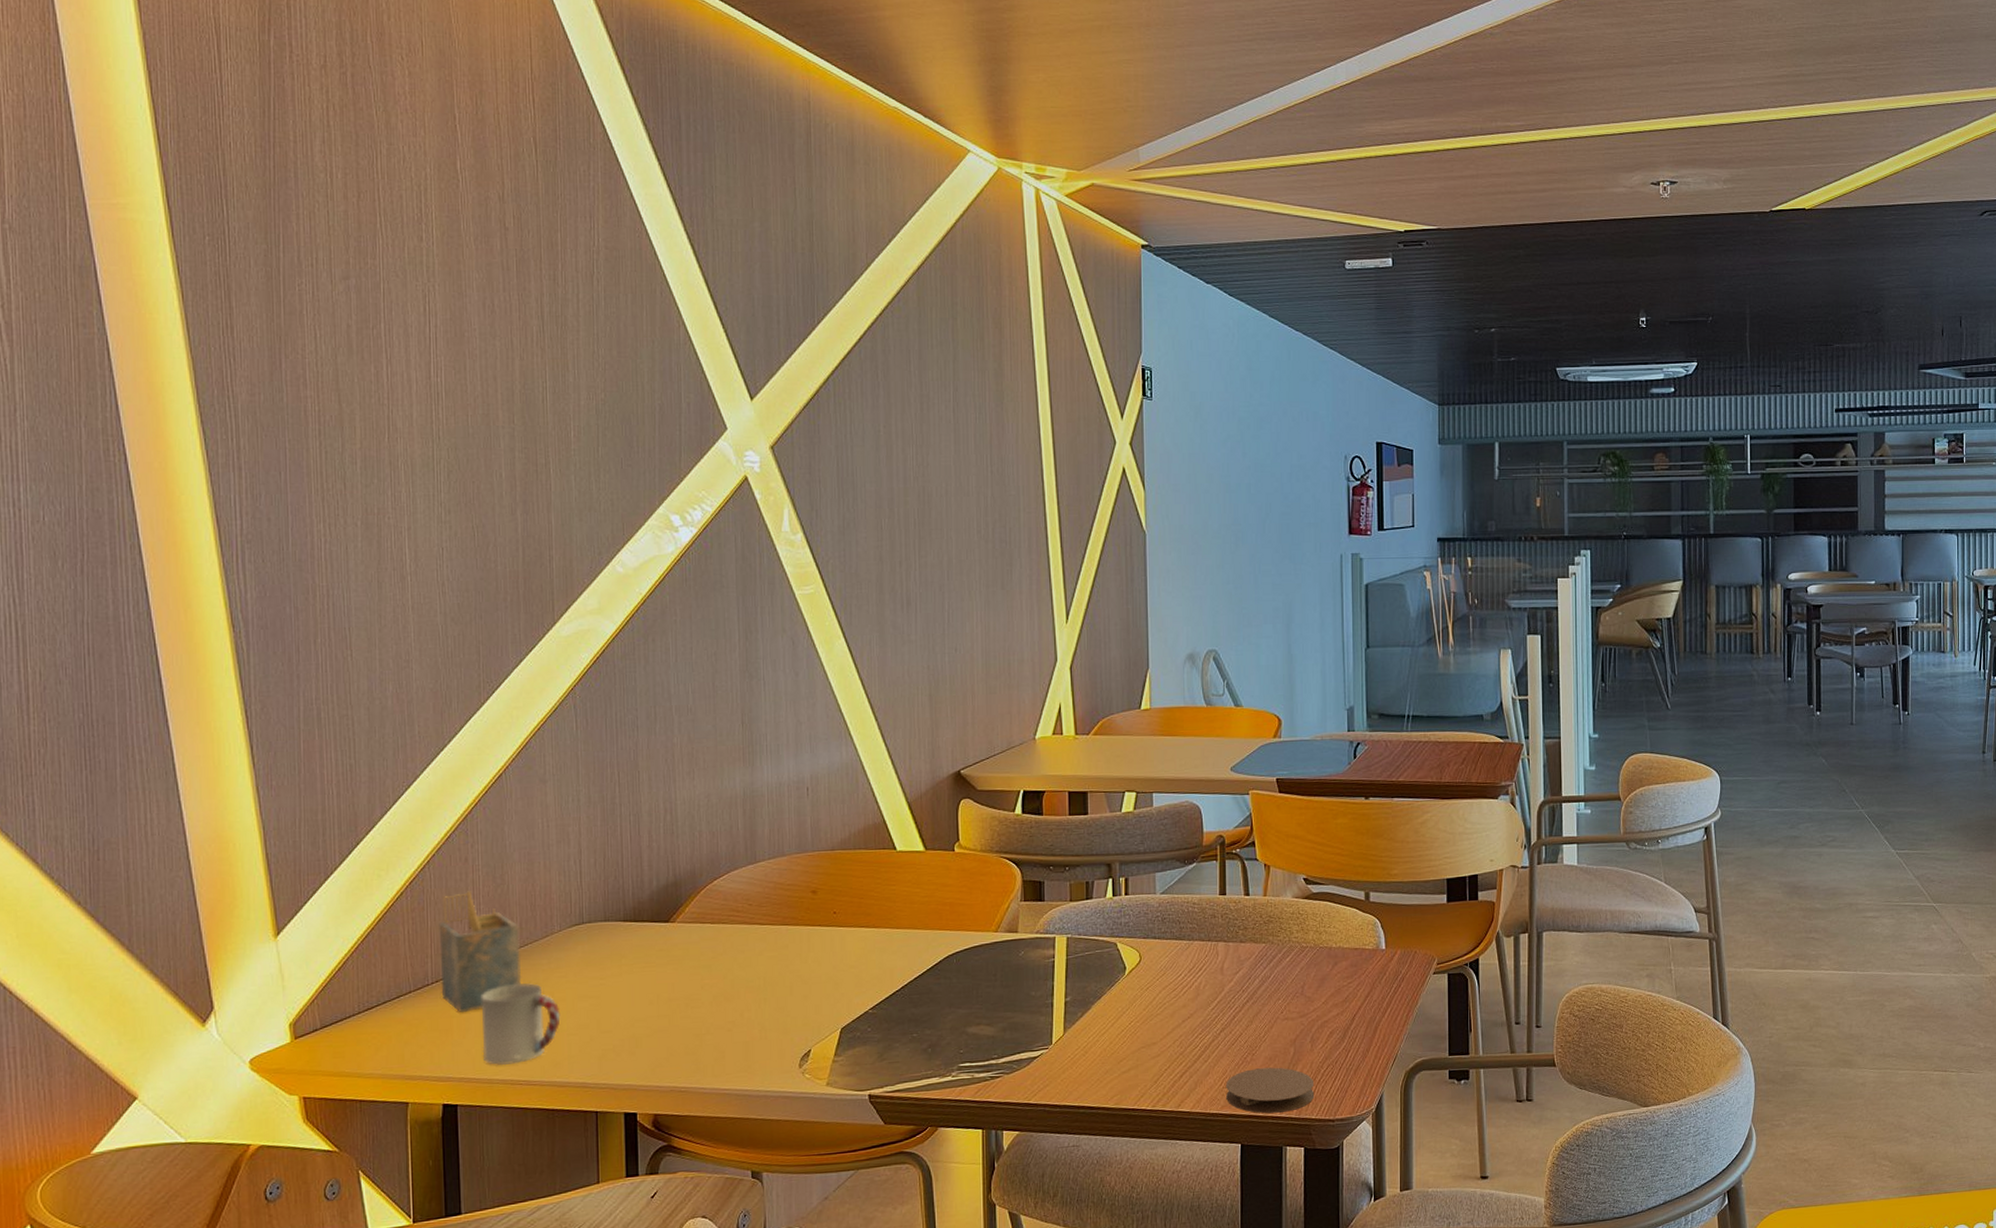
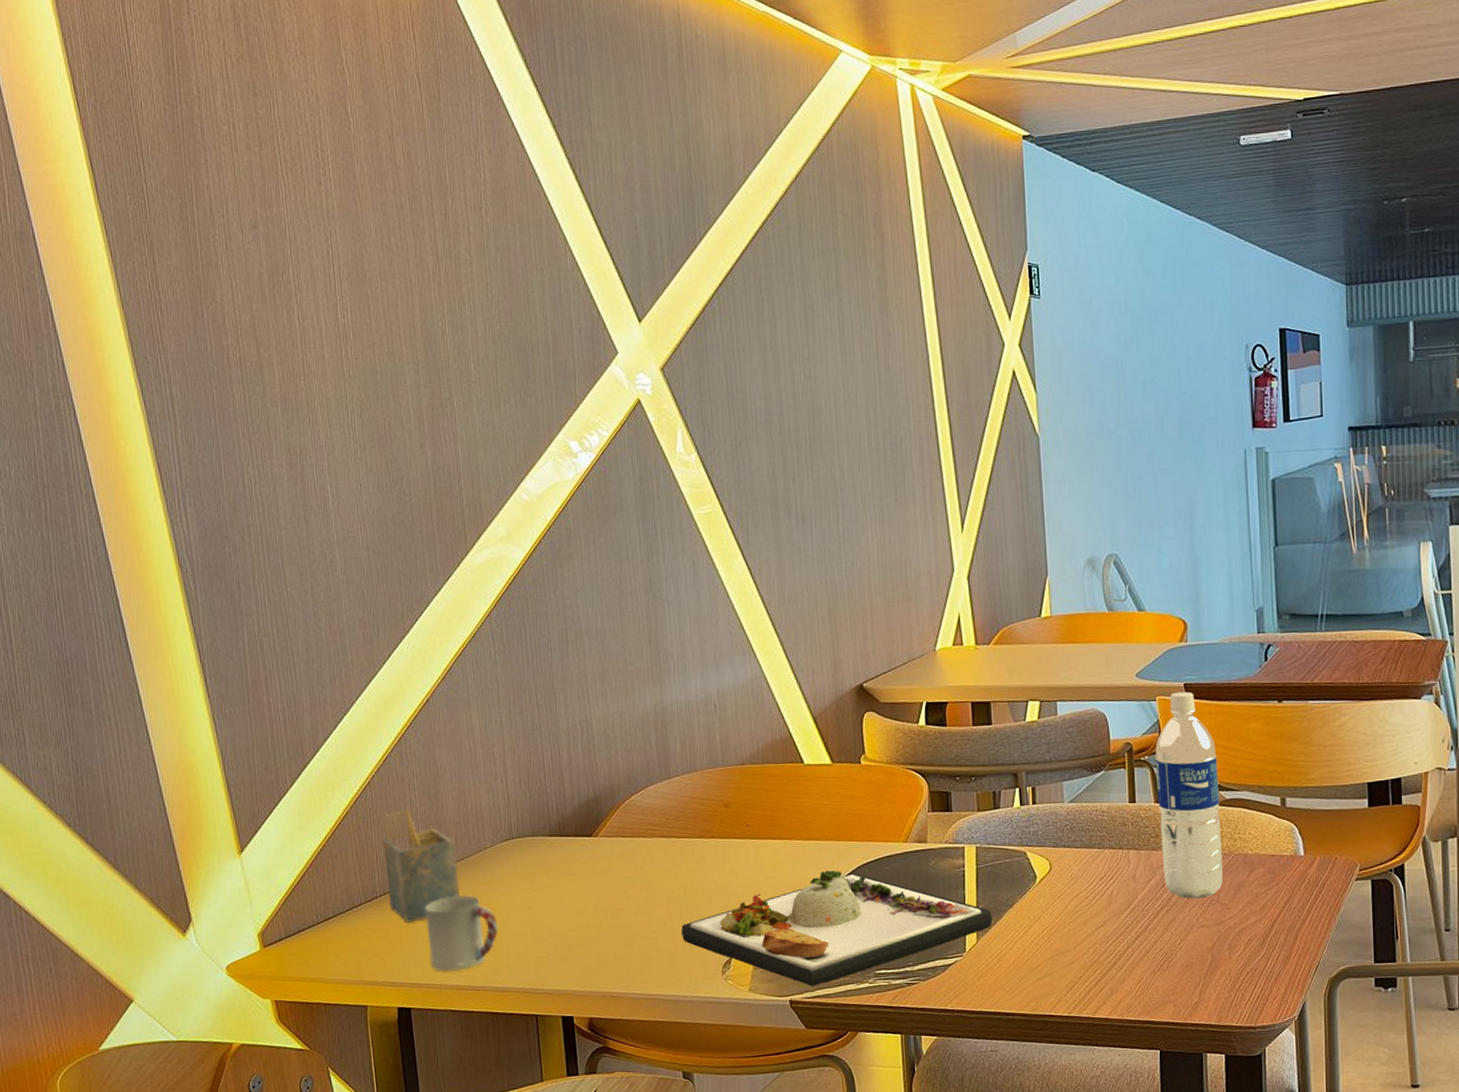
dinner plate: none [759,959,1080,1080] -> present [681,870,993,986]
coaster: present [1226,1067,1315,1114] -> none [1143,974,1234,1021]
water bottle: none [1247,786,1308,991] -> present [1155,691,1223,899]

